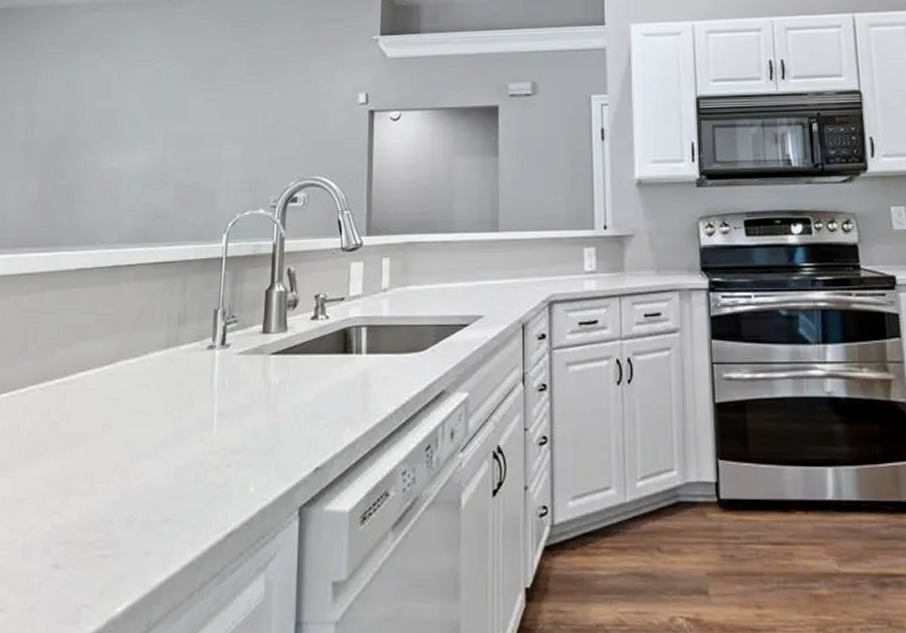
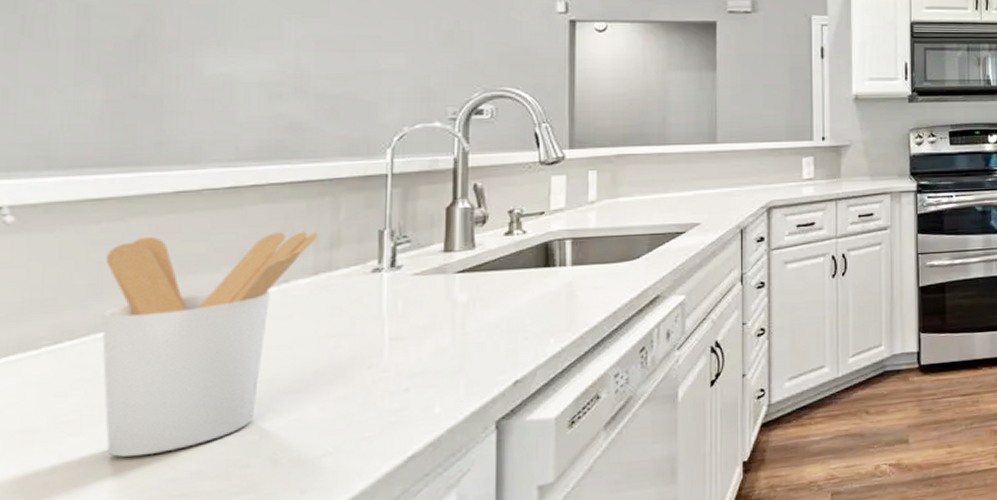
utensil holder: none [20,307,171,502] -> present [102,231,319,457]

